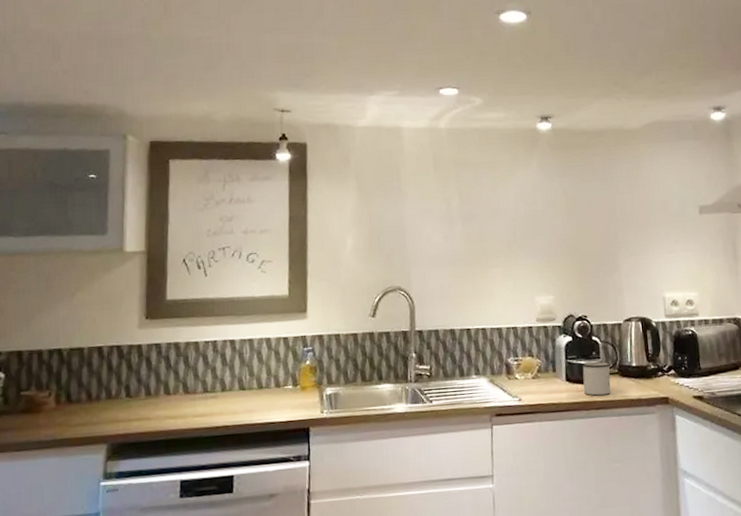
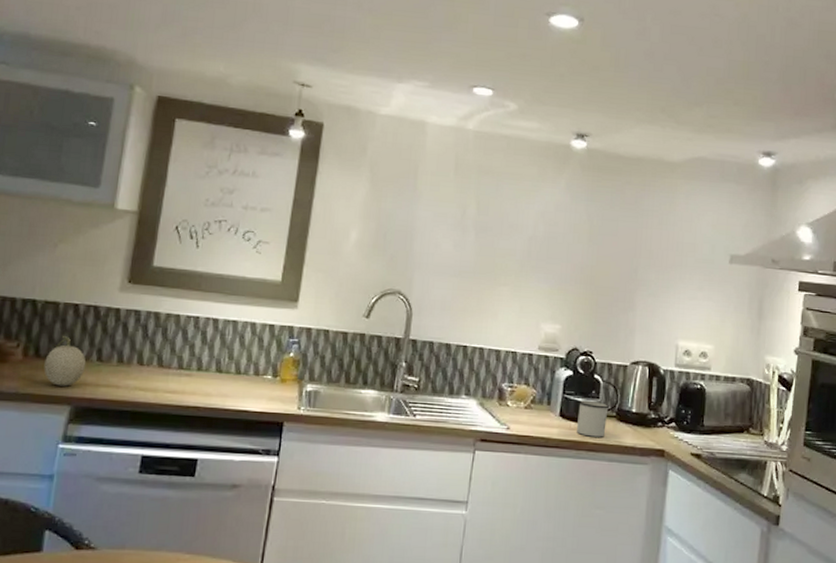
fruit: none [77,378,116,427] -> present [44,336,86,387]

